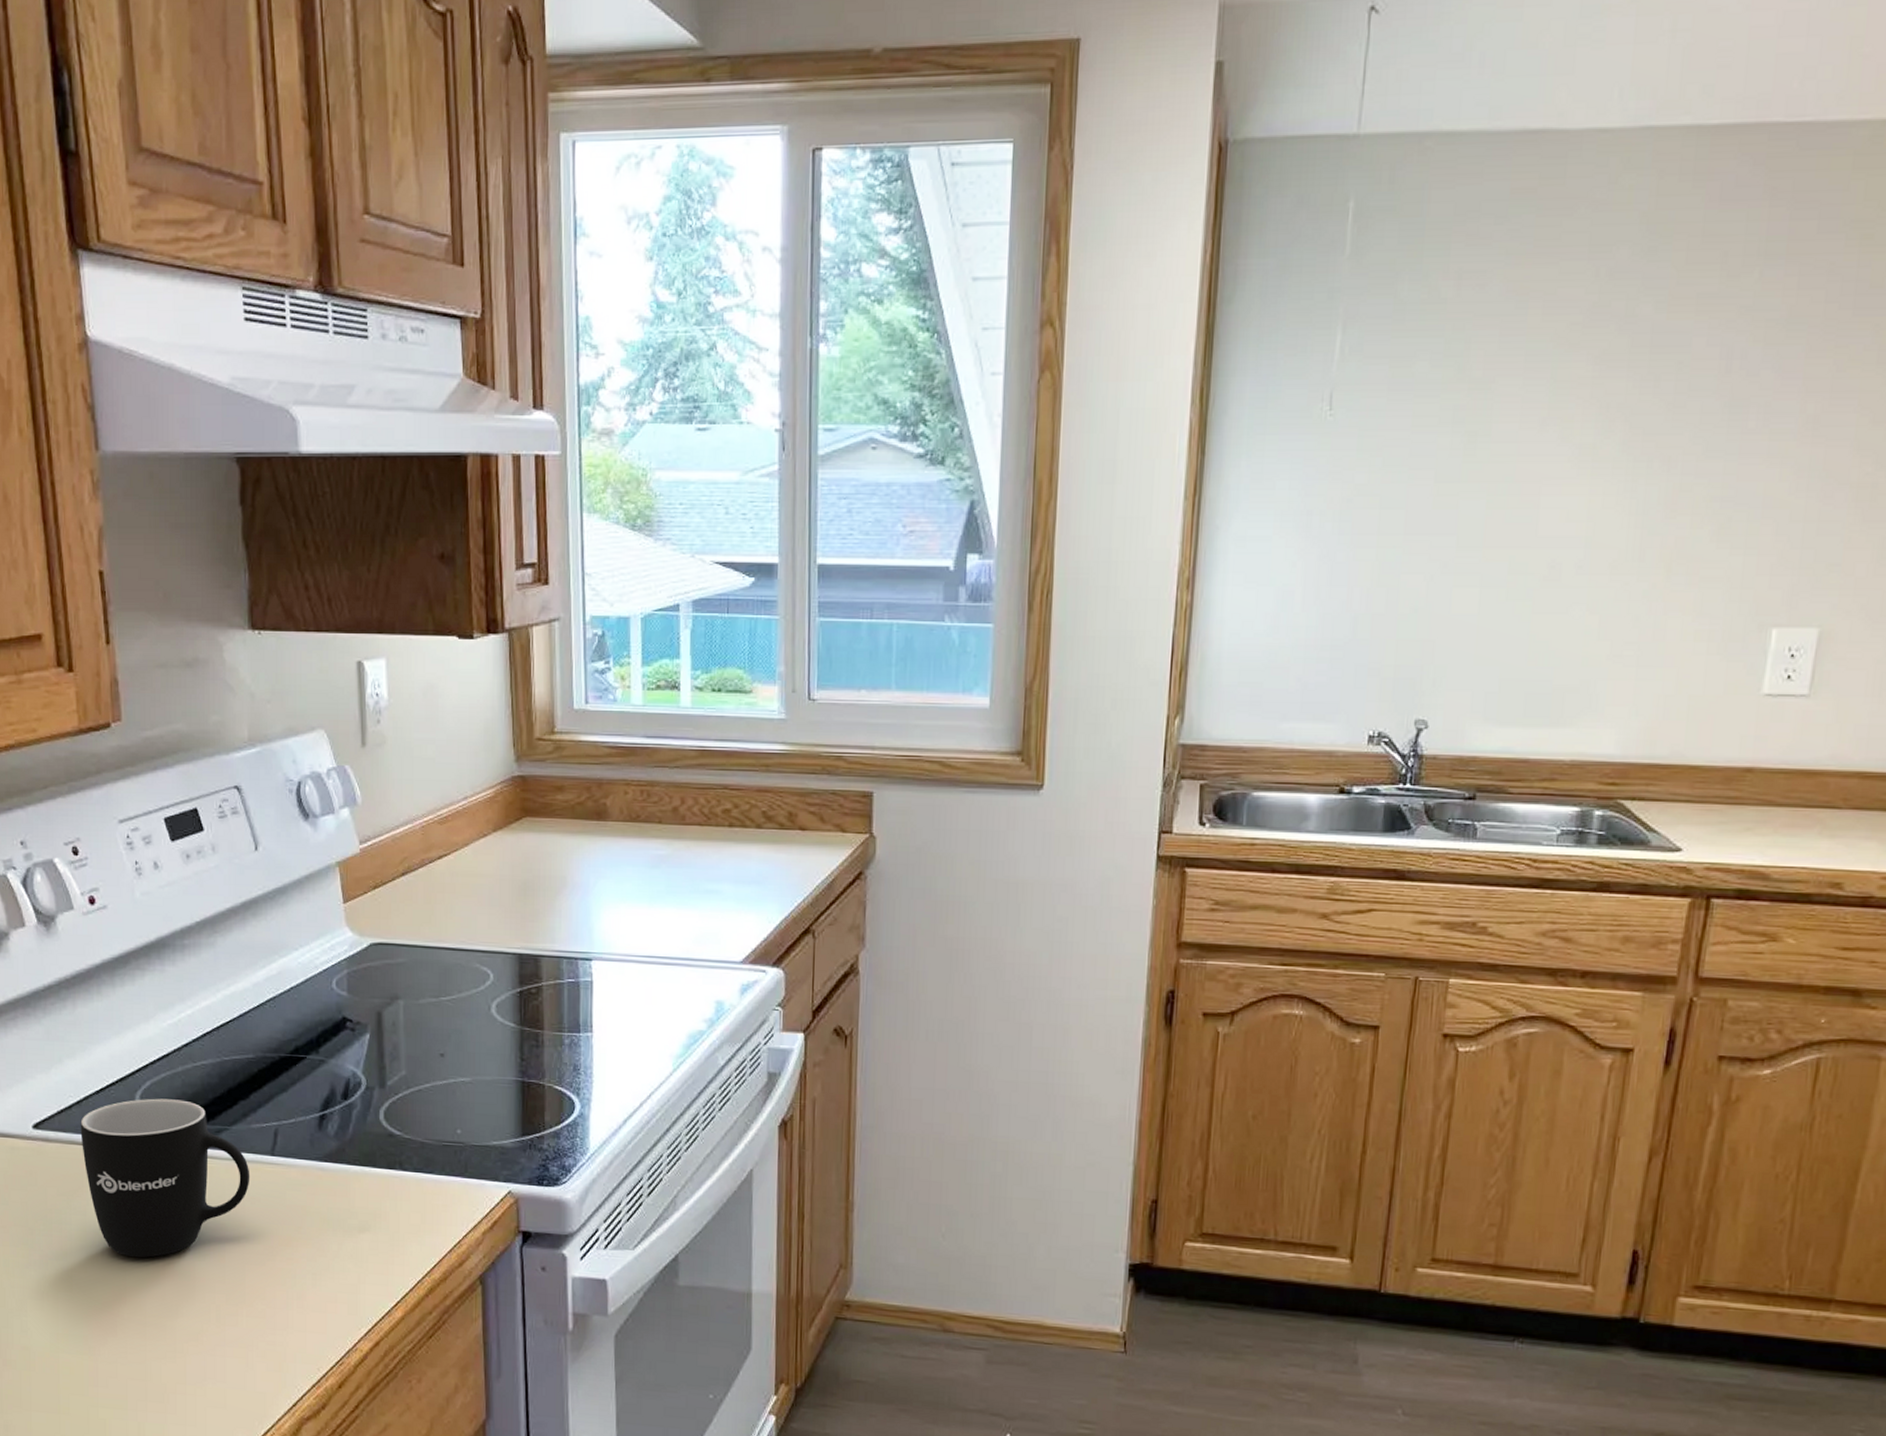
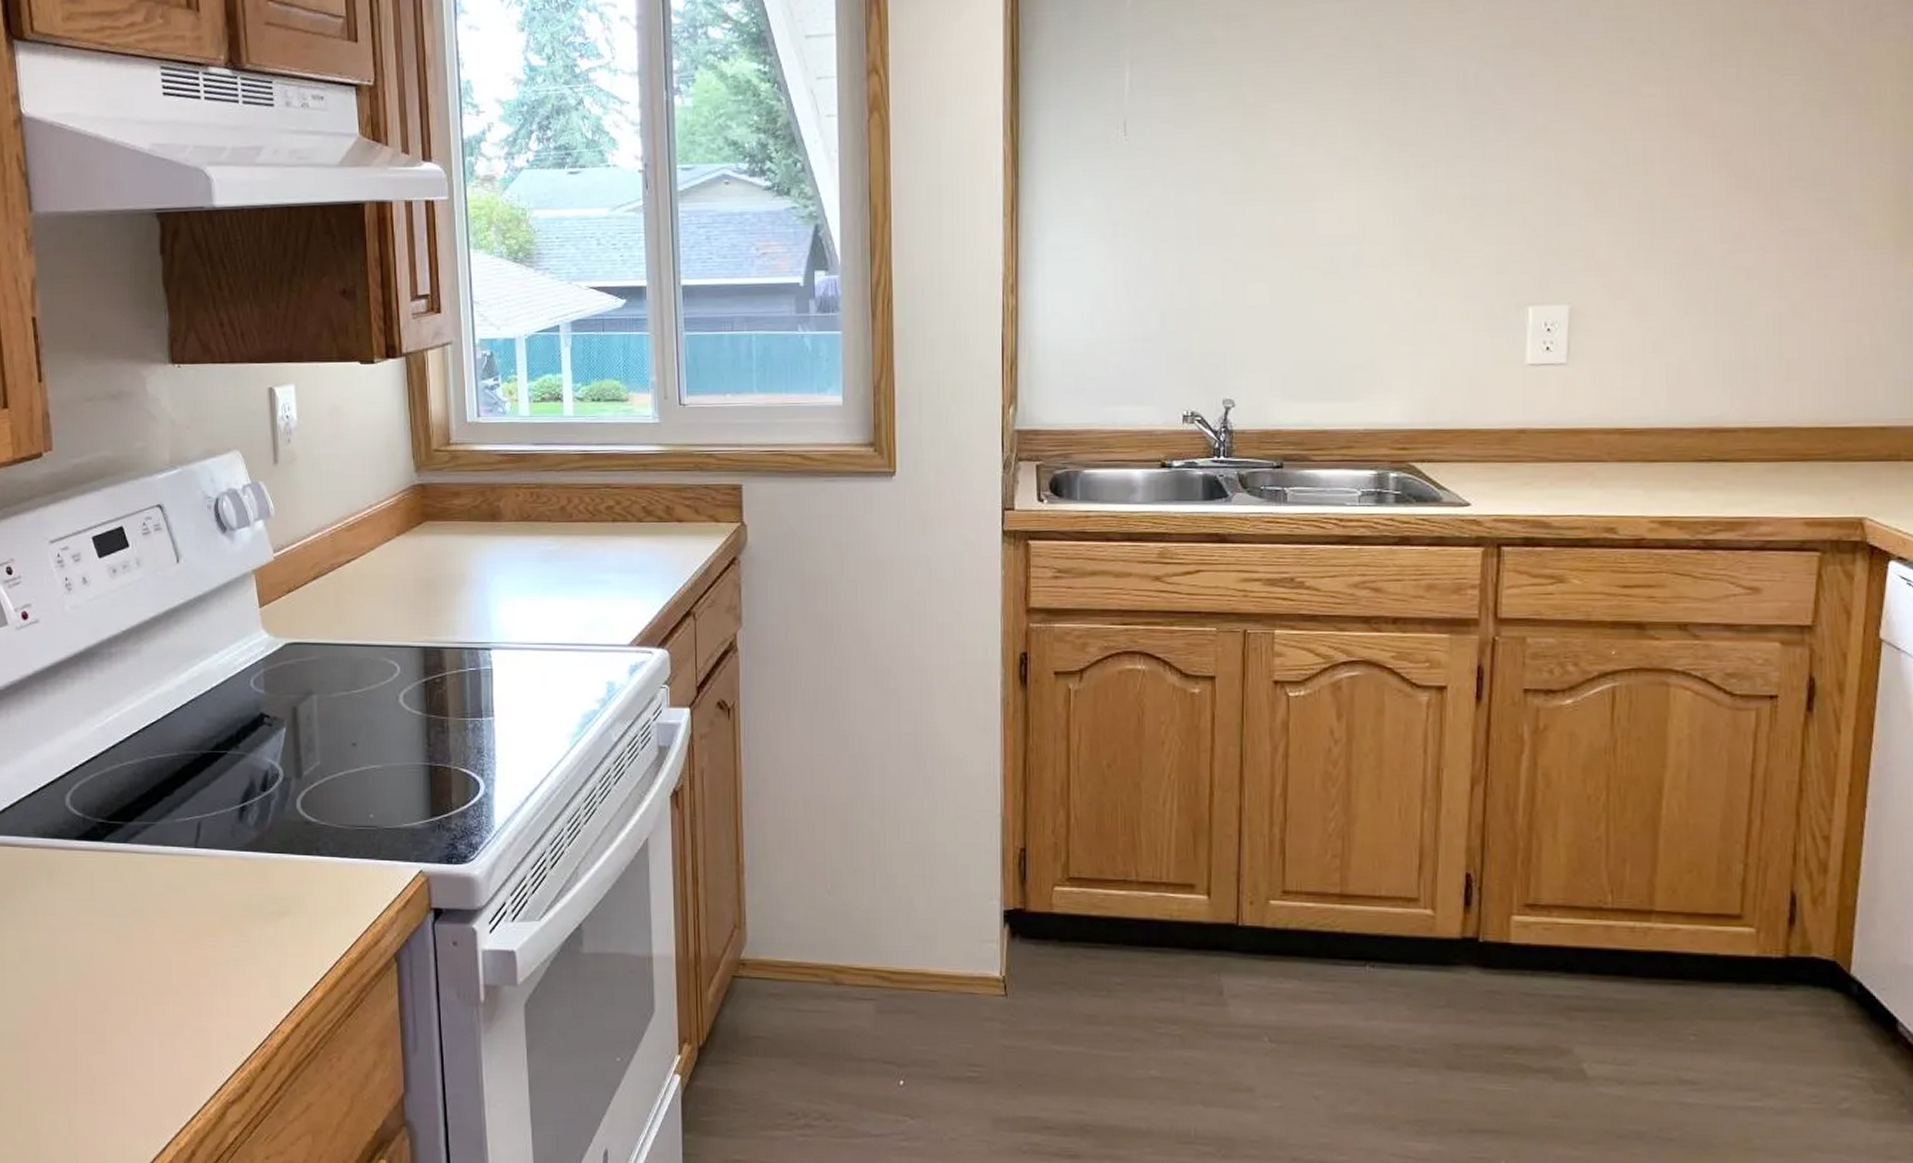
mug: present [80,1098,250,1258] -> none [13,798,175,952]

